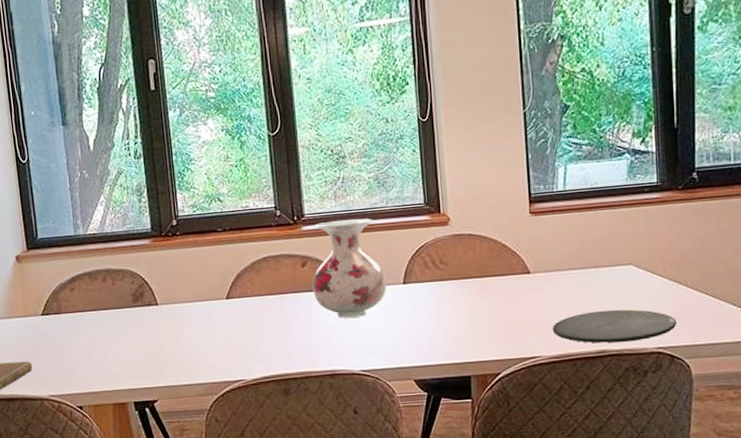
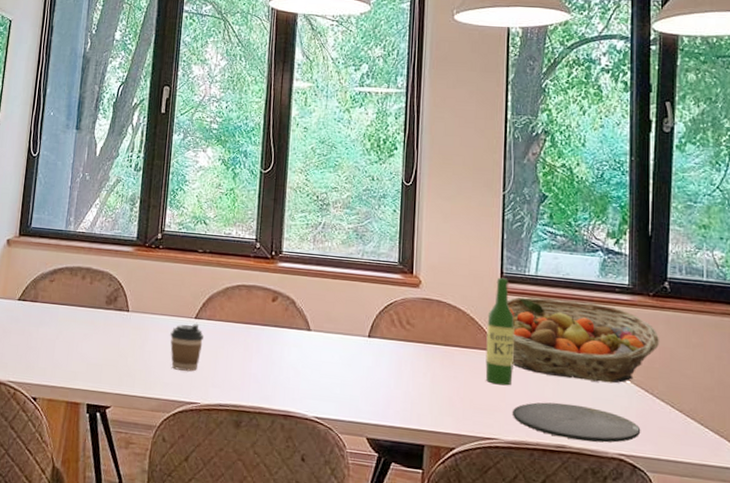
coffee cup: none [204,304,239,353] -> present [170,324,205,372]
vase: present [312,218,387,318] -> none [279,262,352,362]
fruit basket: none [519,207,690,287] -> present [487,297,659,383]
wine bottle: none [520,198,550,306] -> present [485,277,515,386]

